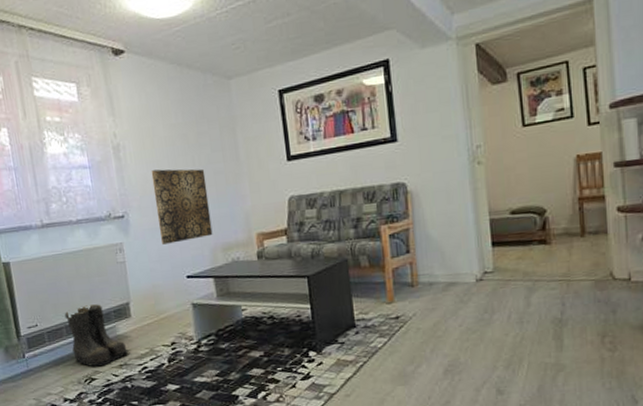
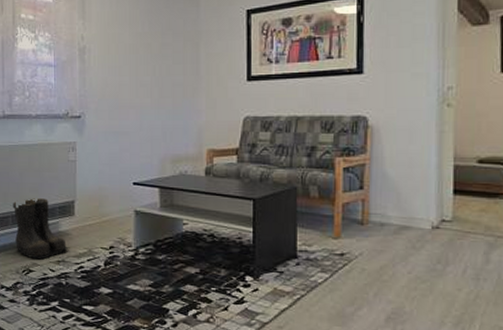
wall art: present [151,169,213,245] -> none [112,75,164,149]

